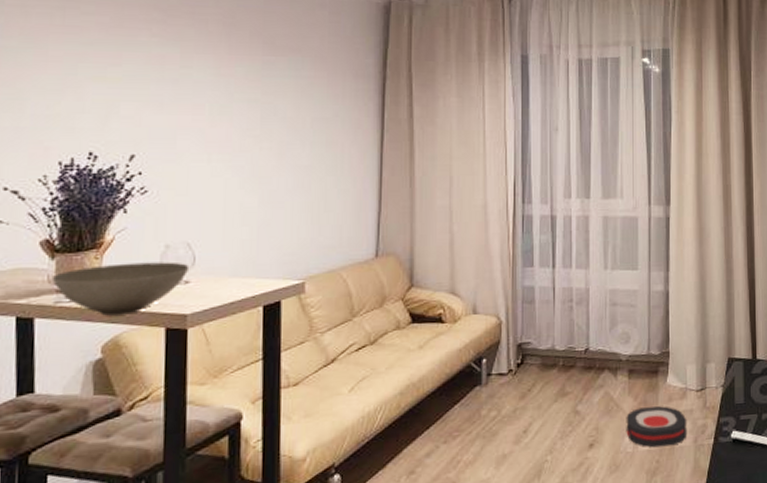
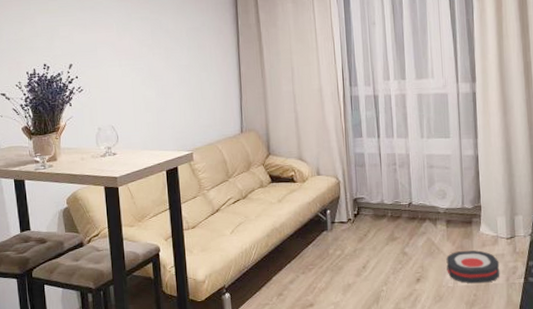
bowl: present [53,262,190,316] -> none [32,140,115,178]

